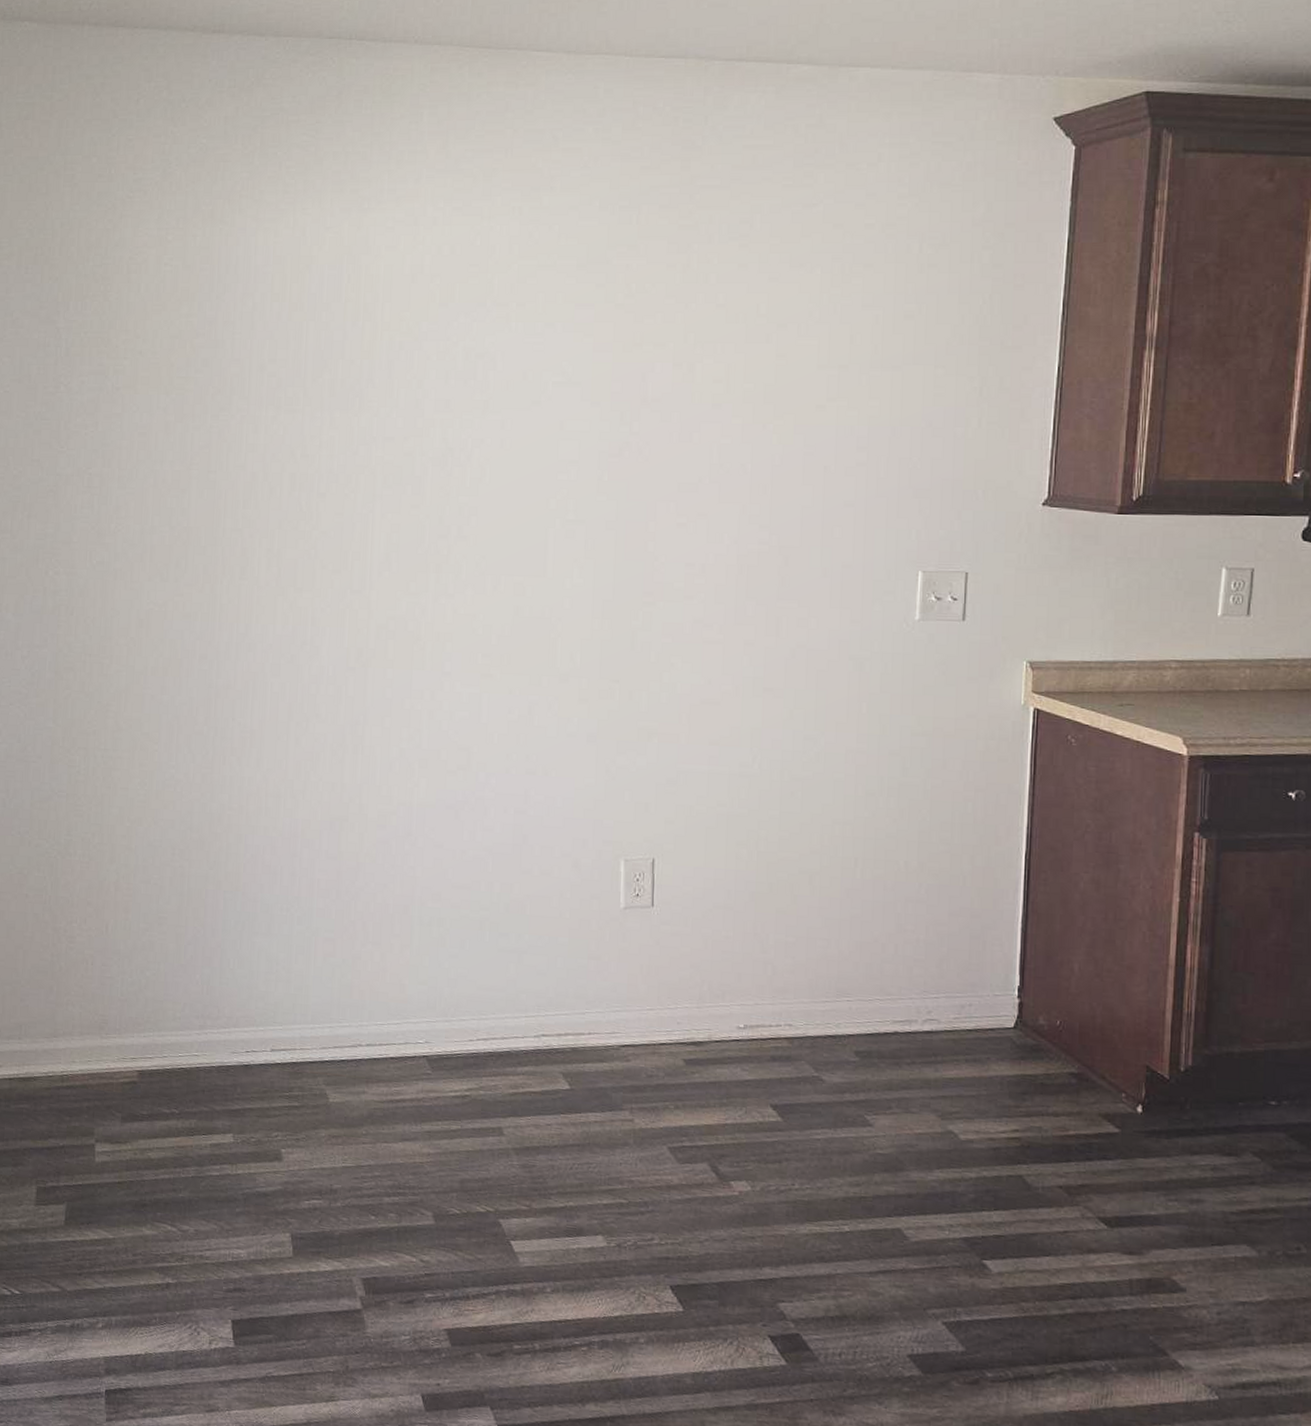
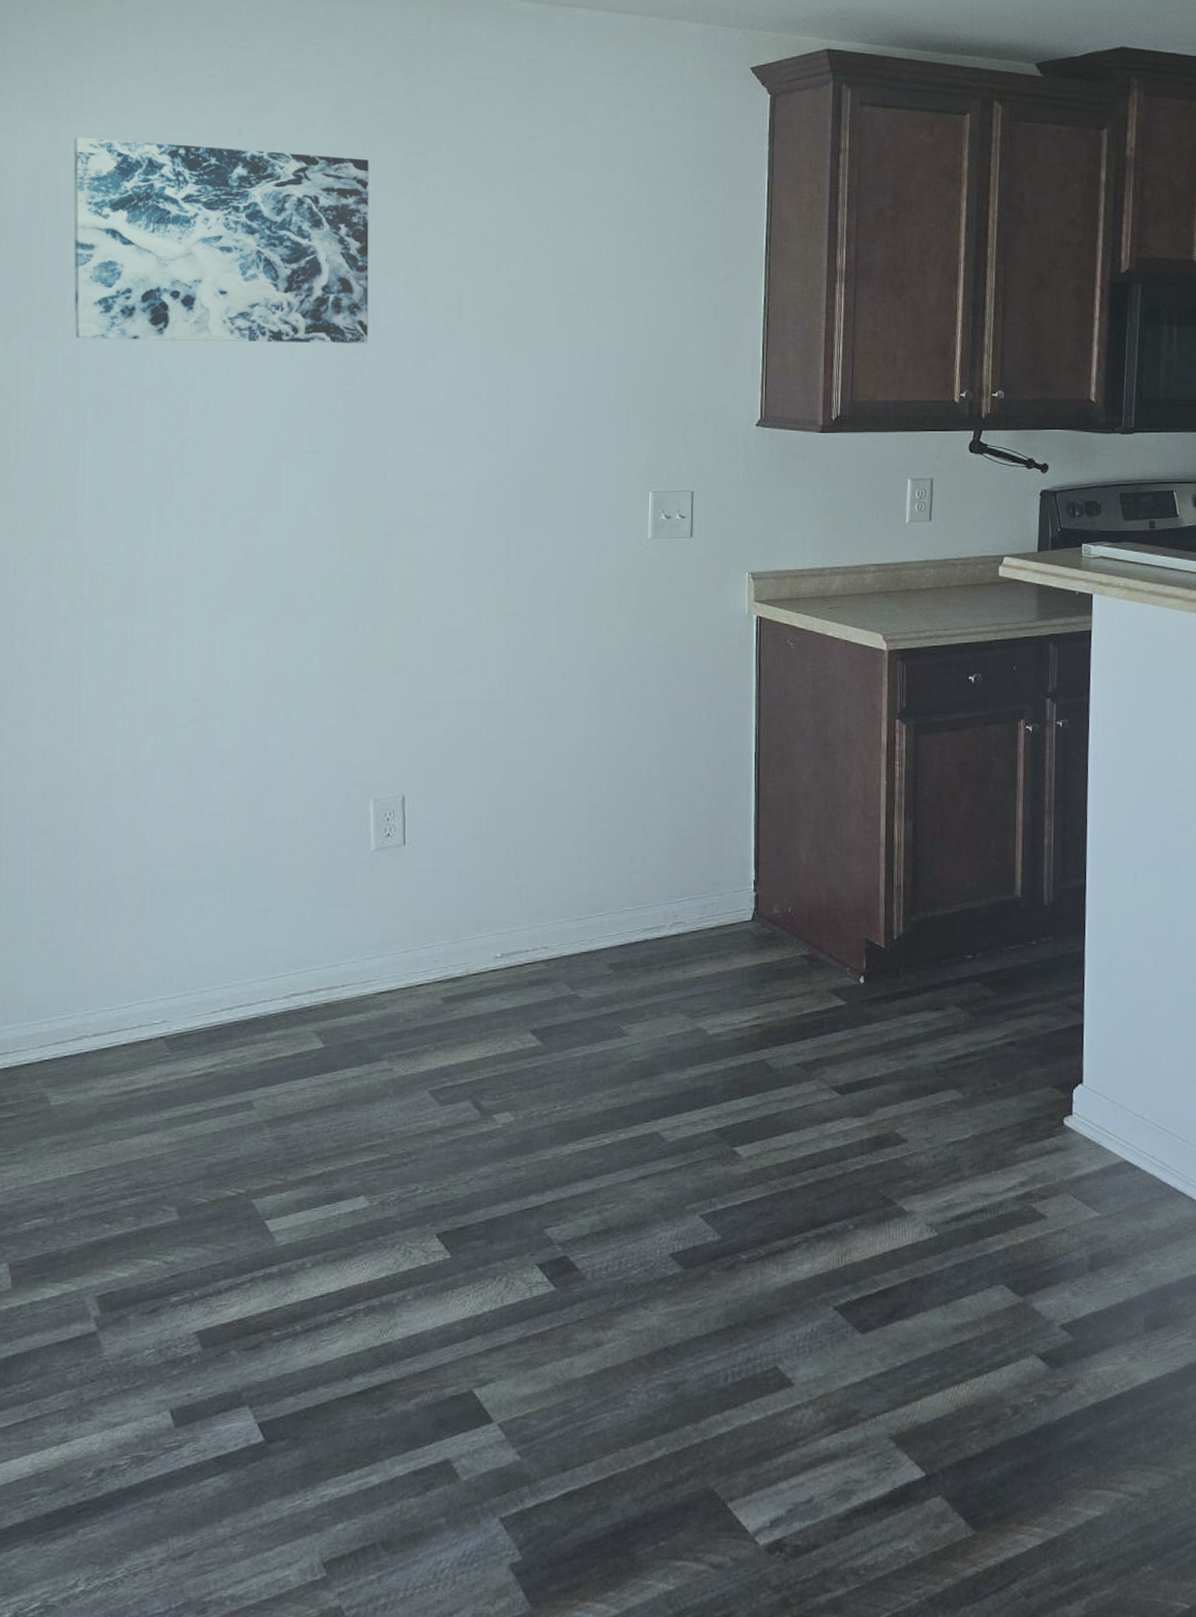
wall art: none [369,224,642,416] -> present [73,137,369,343]

